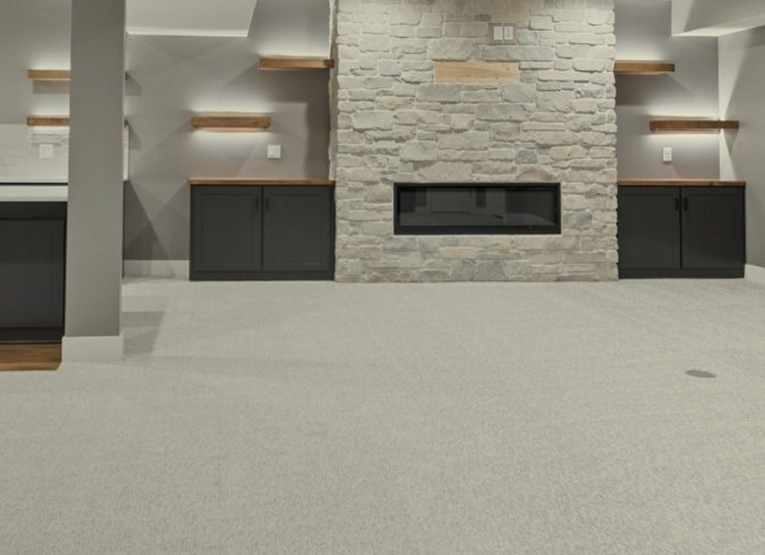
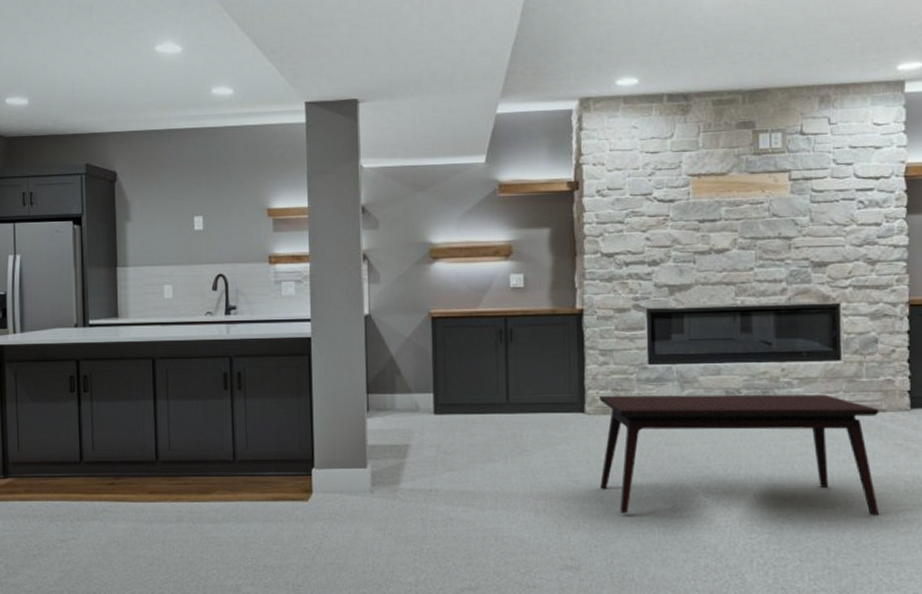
coffee table: none [348,264,593,379] -> present [600,394,879,516]

